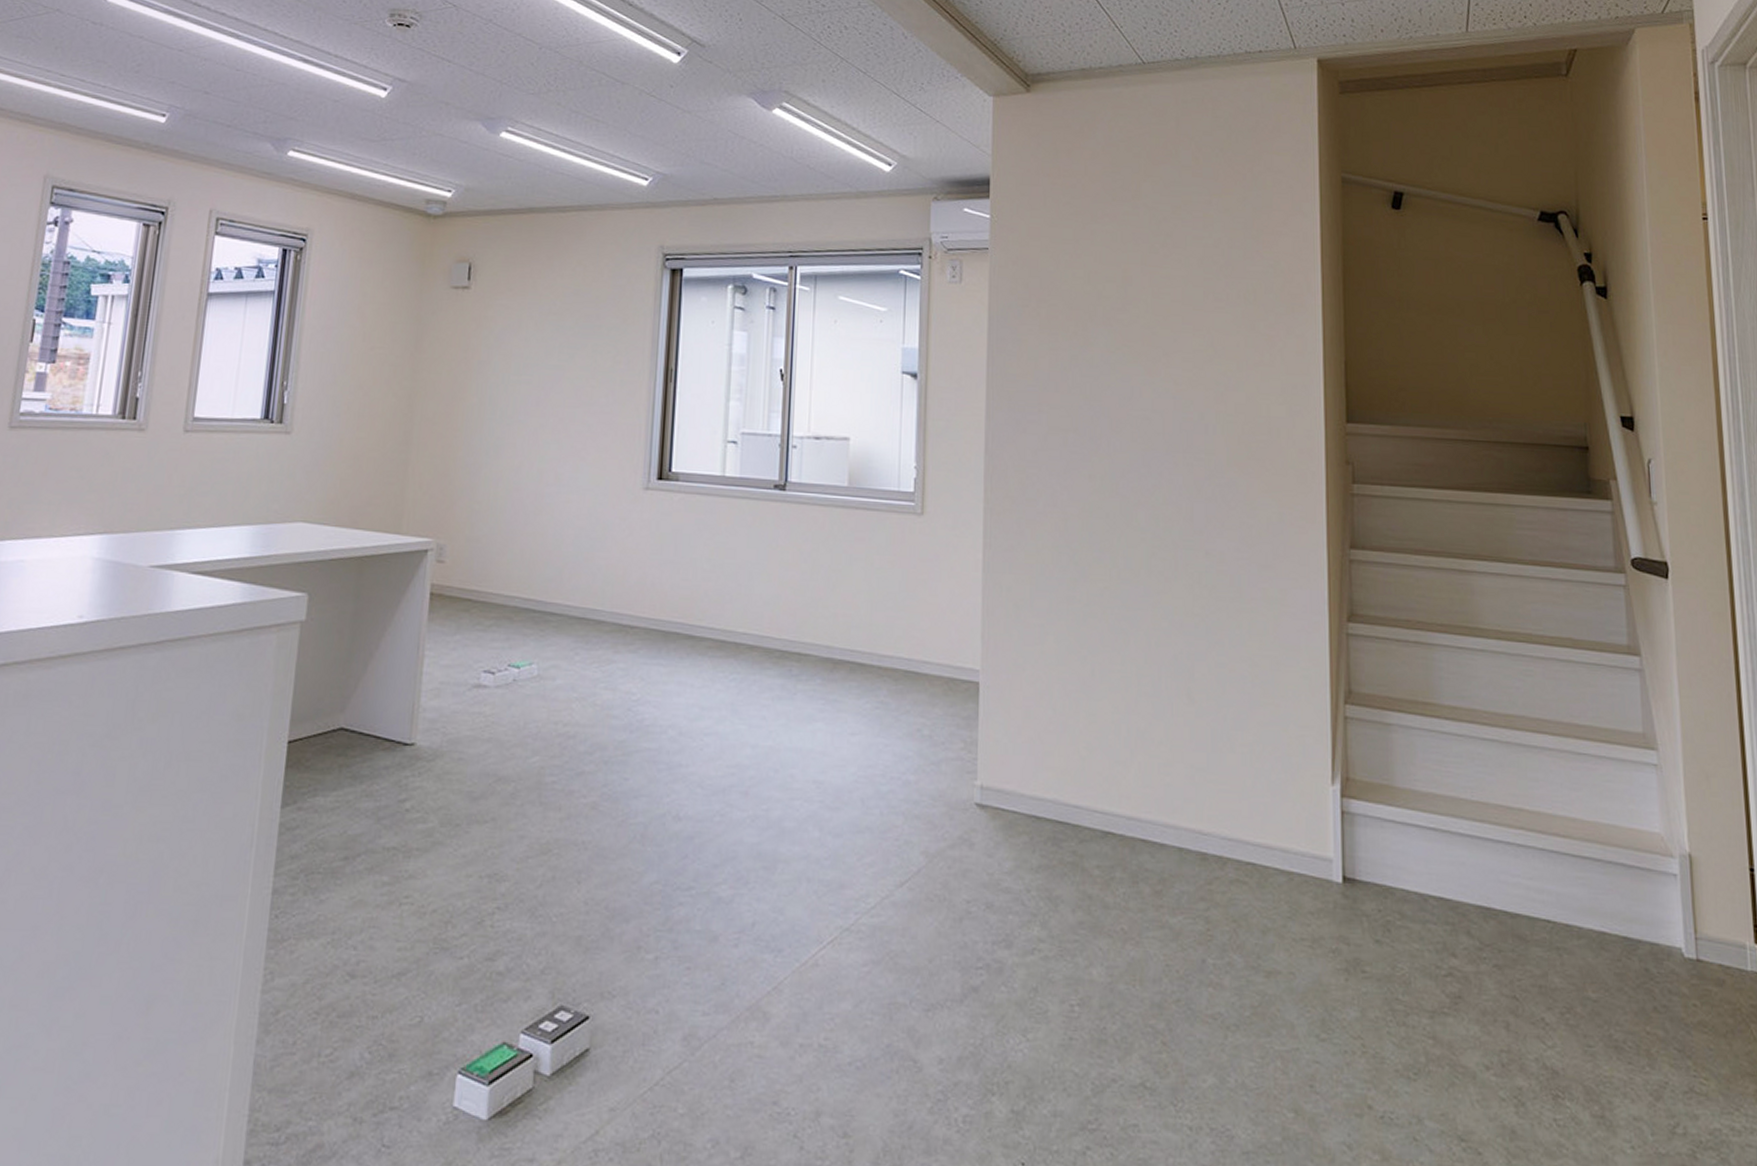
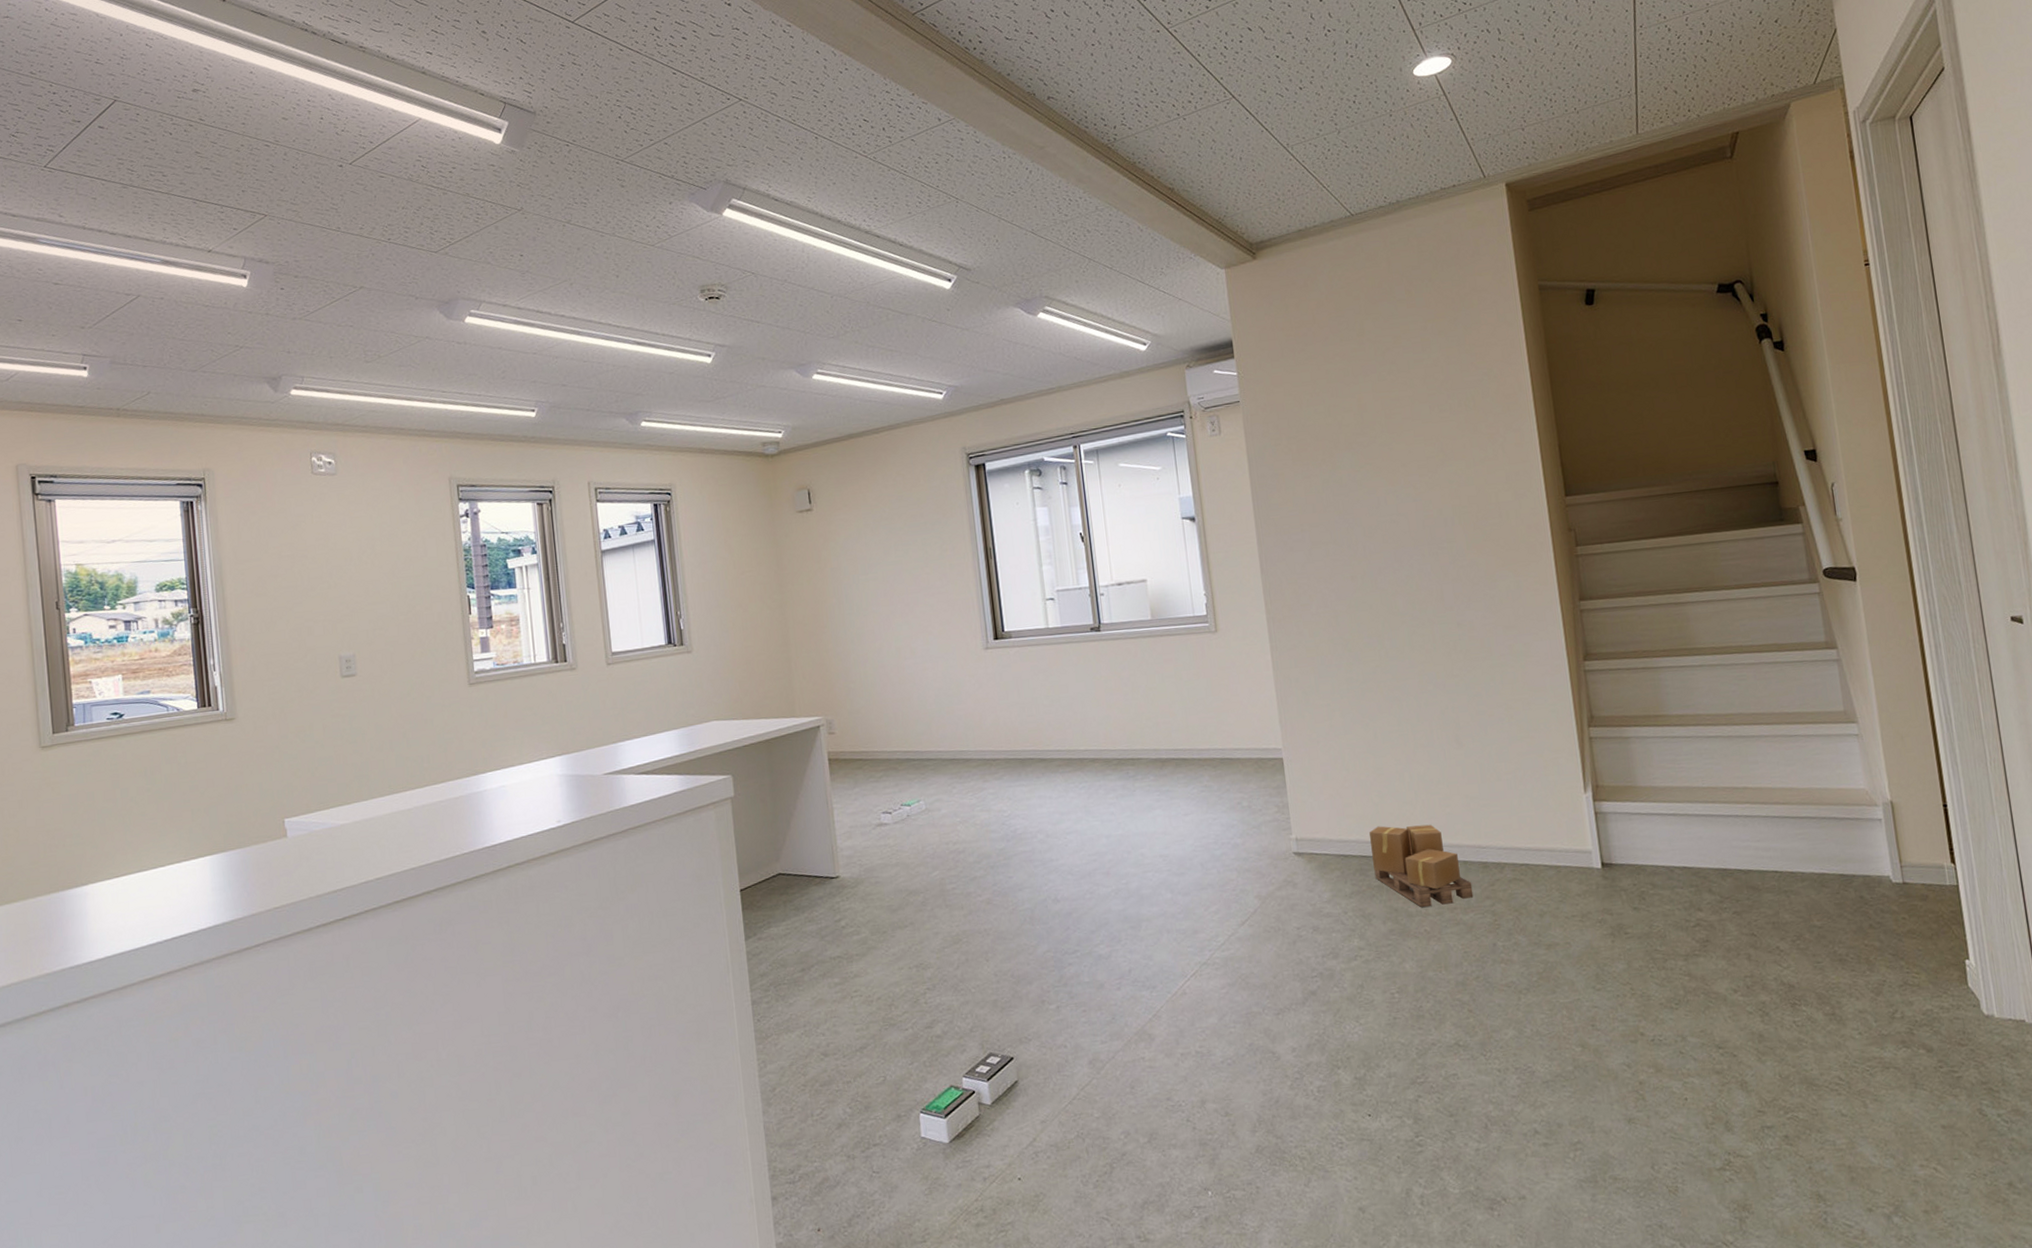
cardboard boxes: none [1070,786,1186,900] -> present [1369,824,1474,908]

